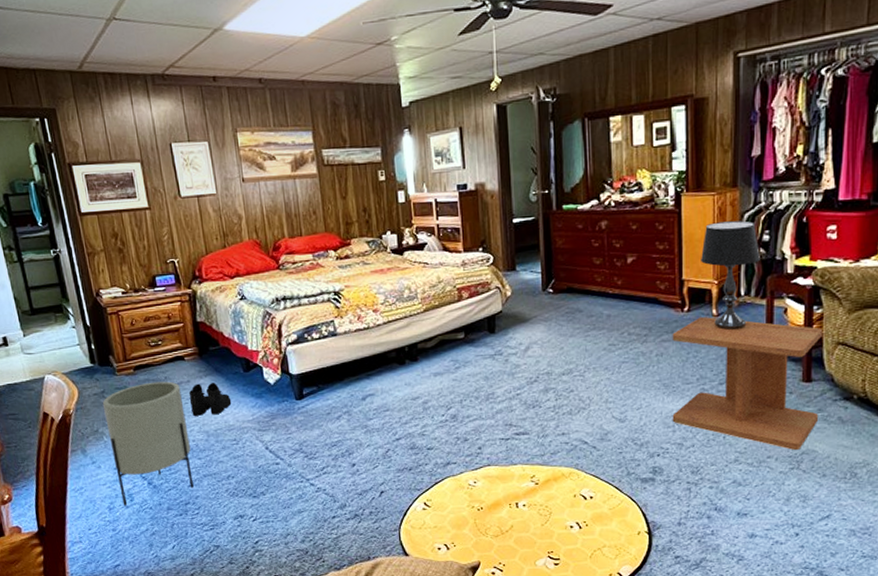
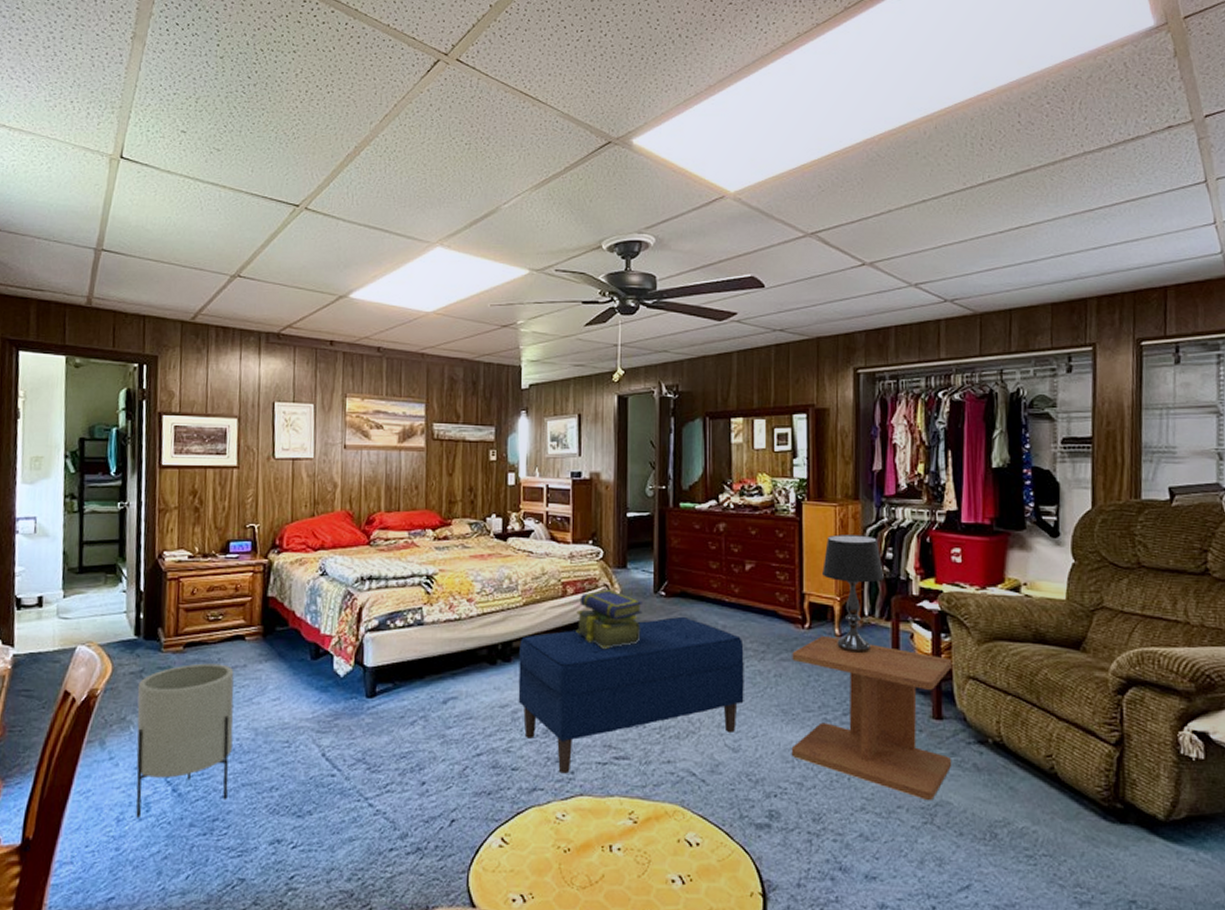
boots: present [189,383,232,416] -> none [241,669,291,709]
bench: none [424,309,629,450] -> present [518,616,744,774]
stack of books: none [472,290,533,344] -> present [576,588,643,649]

